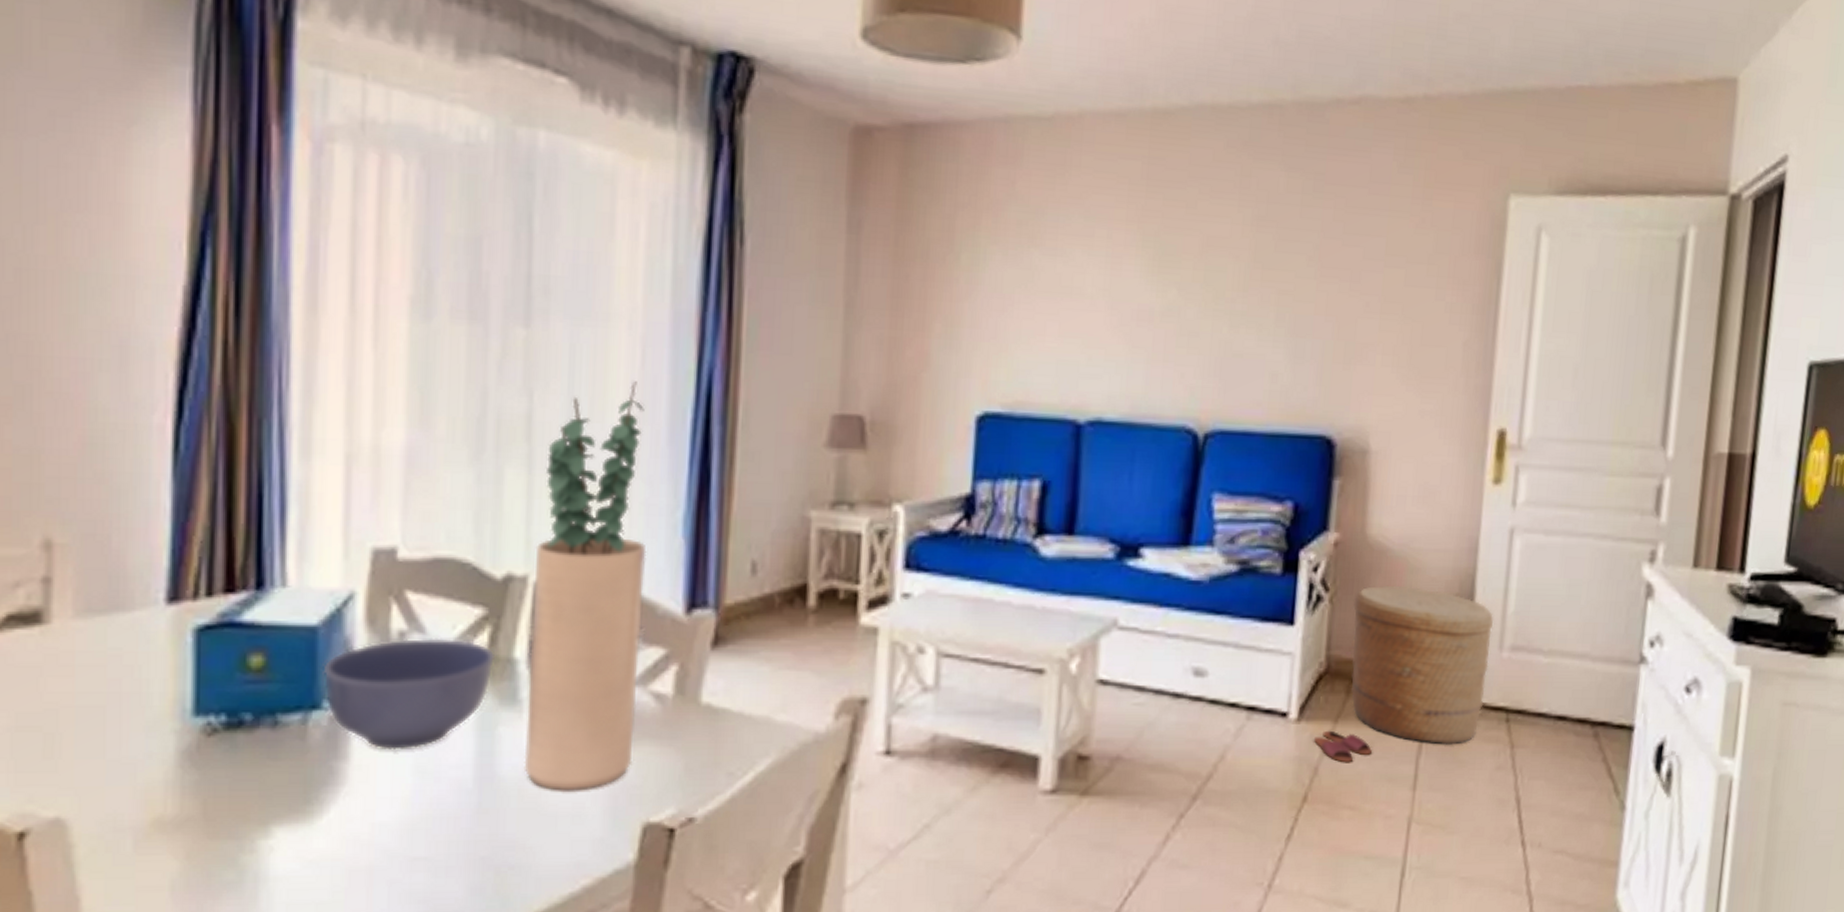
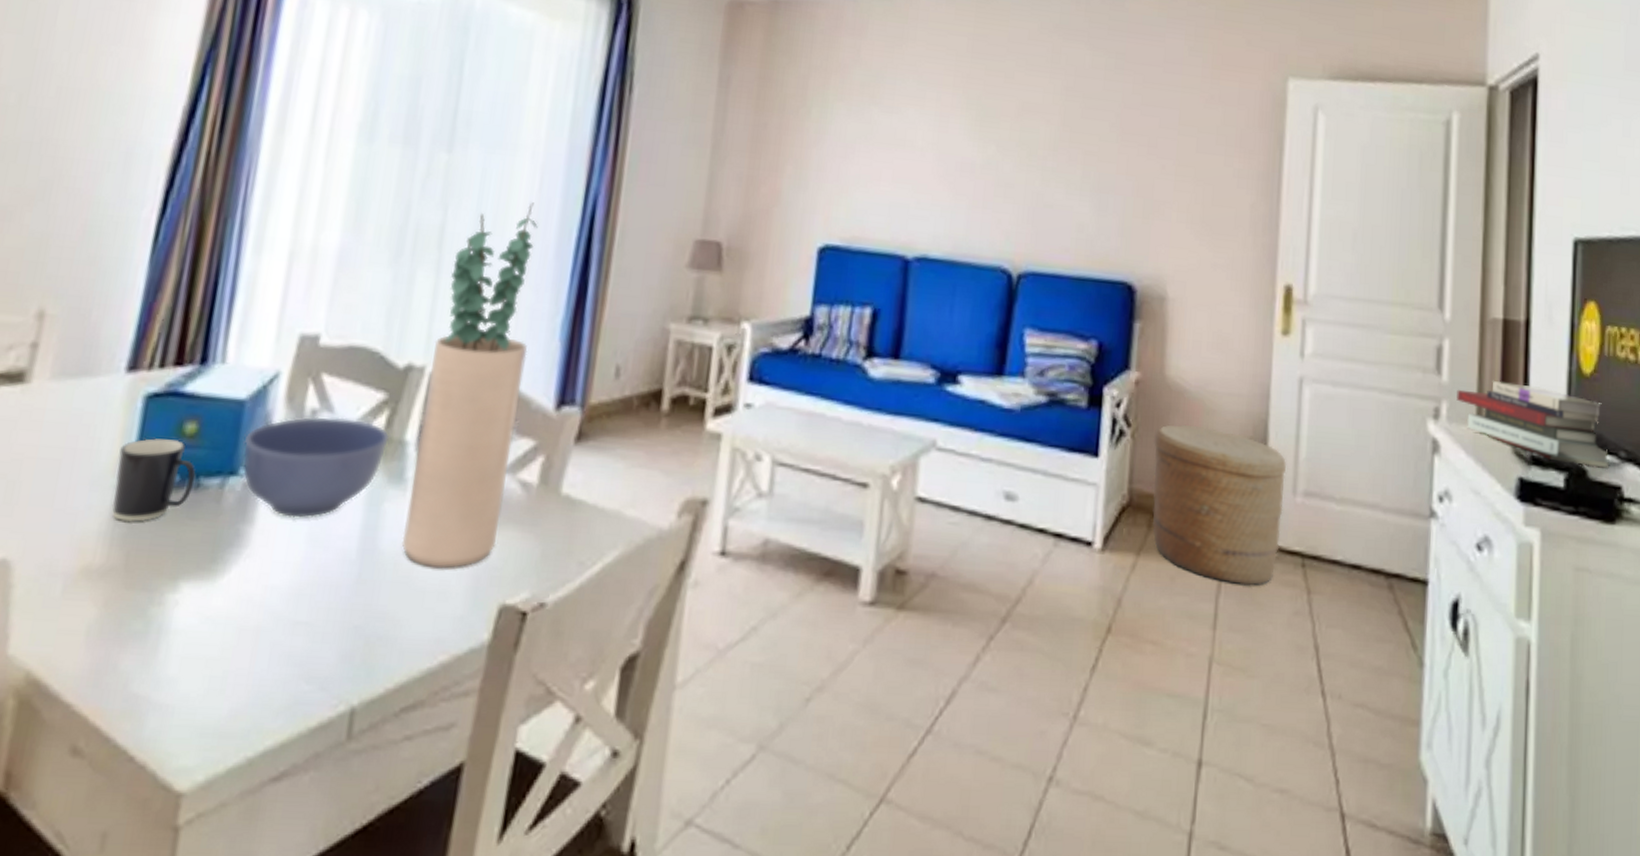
mug: none [174,675,271,769] -> present [112,438,196,523]
slippers: present [1313,730,1372,763] -> none [1116,562,1173,597]
books: none [1674,518,1826,602] -> present [1456,380,1609,469]

